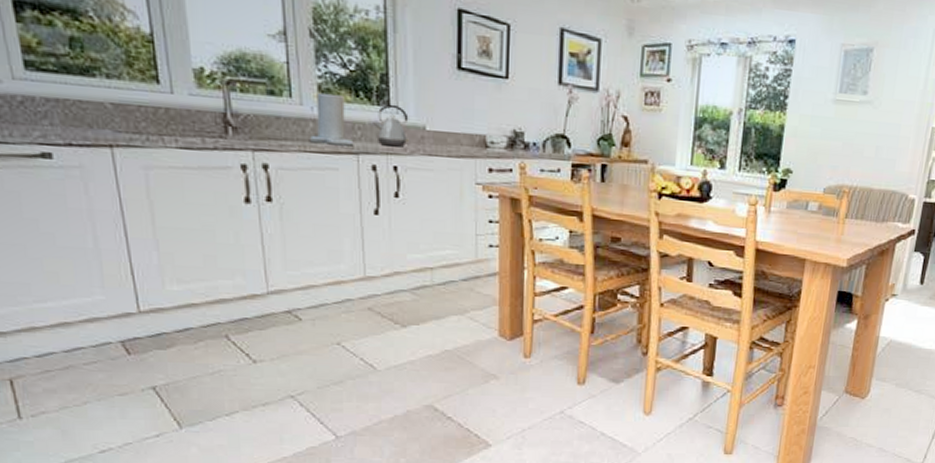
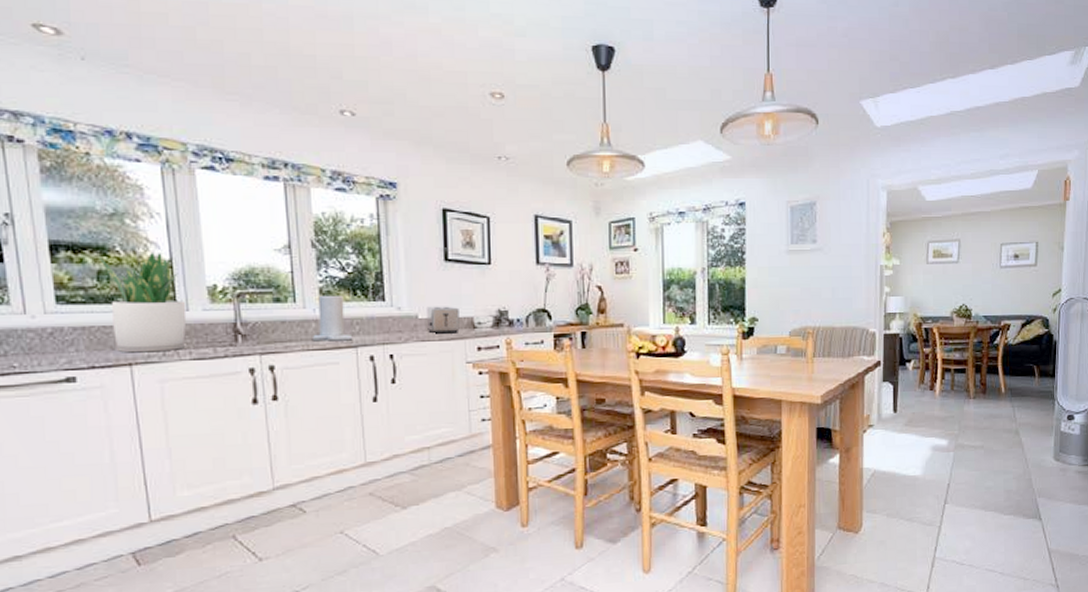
planter: none [71,21,172,136] -> present [100,251,187,353]
kettle: present [373,104,410,147] -> none [370,298,404,337]
toaster: none [434,118,471,151] -> present [425,306,460,334]

